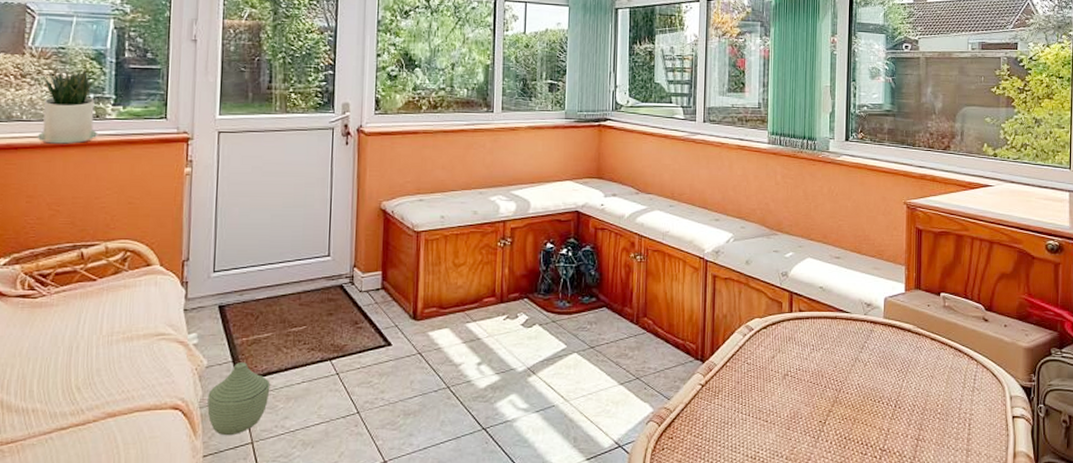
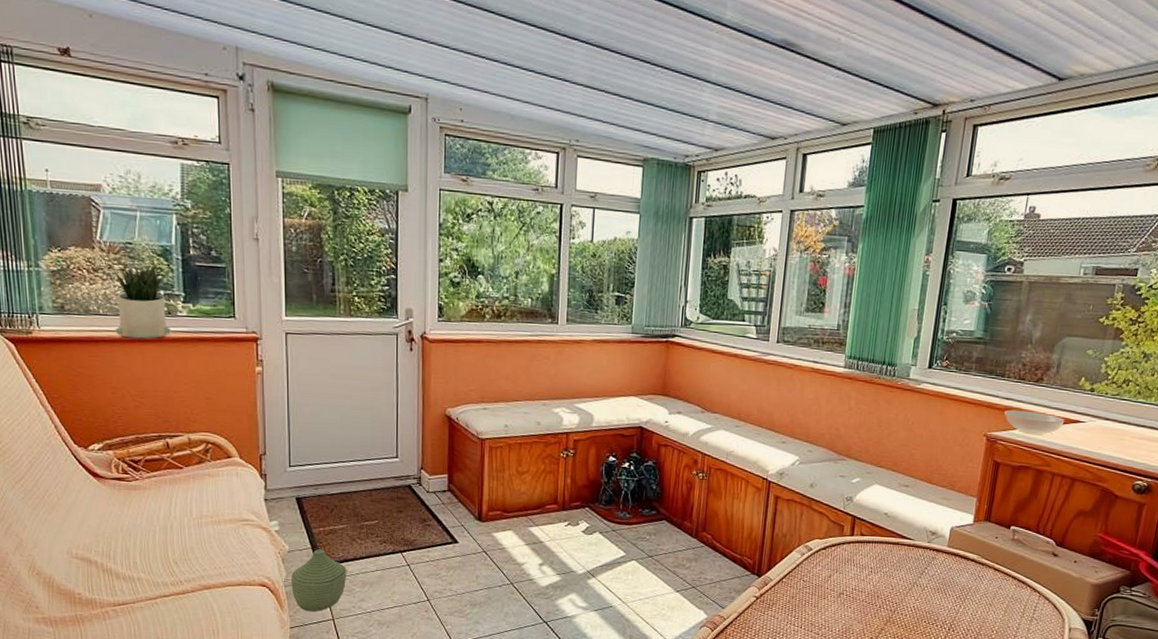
bowl: none [920,177,975,201] -> present [1004,409,1065,436]

